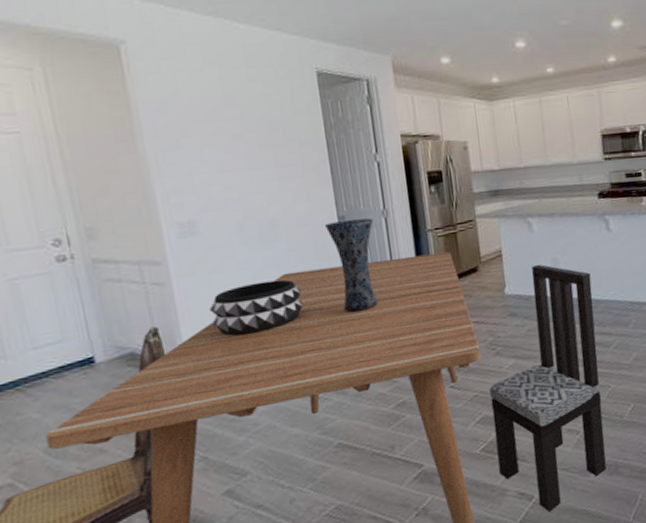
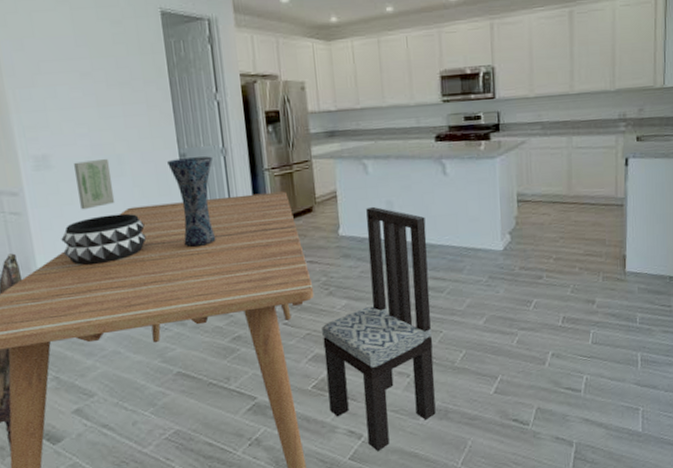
wall art: none [223,223,269,278] -> present [74,158,115,210]

